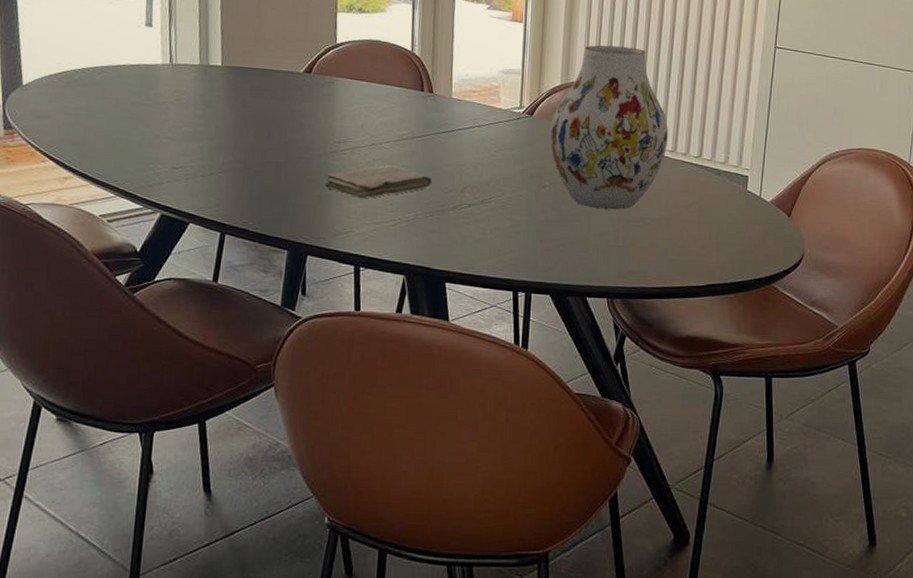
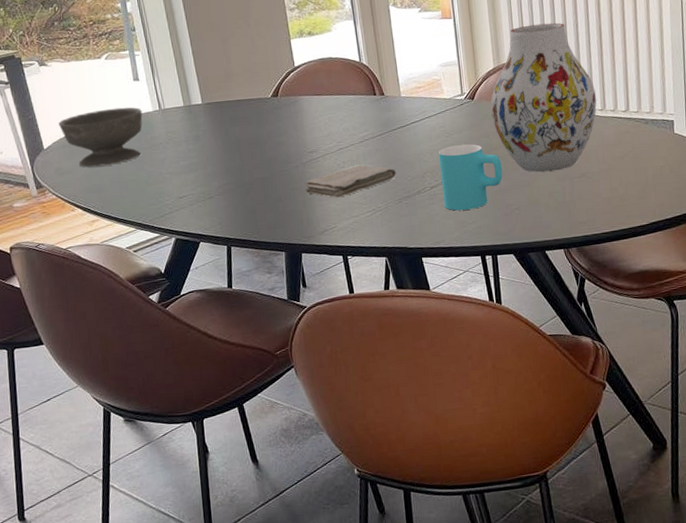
bowl: none [46,52,149,117] -> present [59,107,143,167]
cup: none [481,162,552,237] -> present [438,144,503,211]

